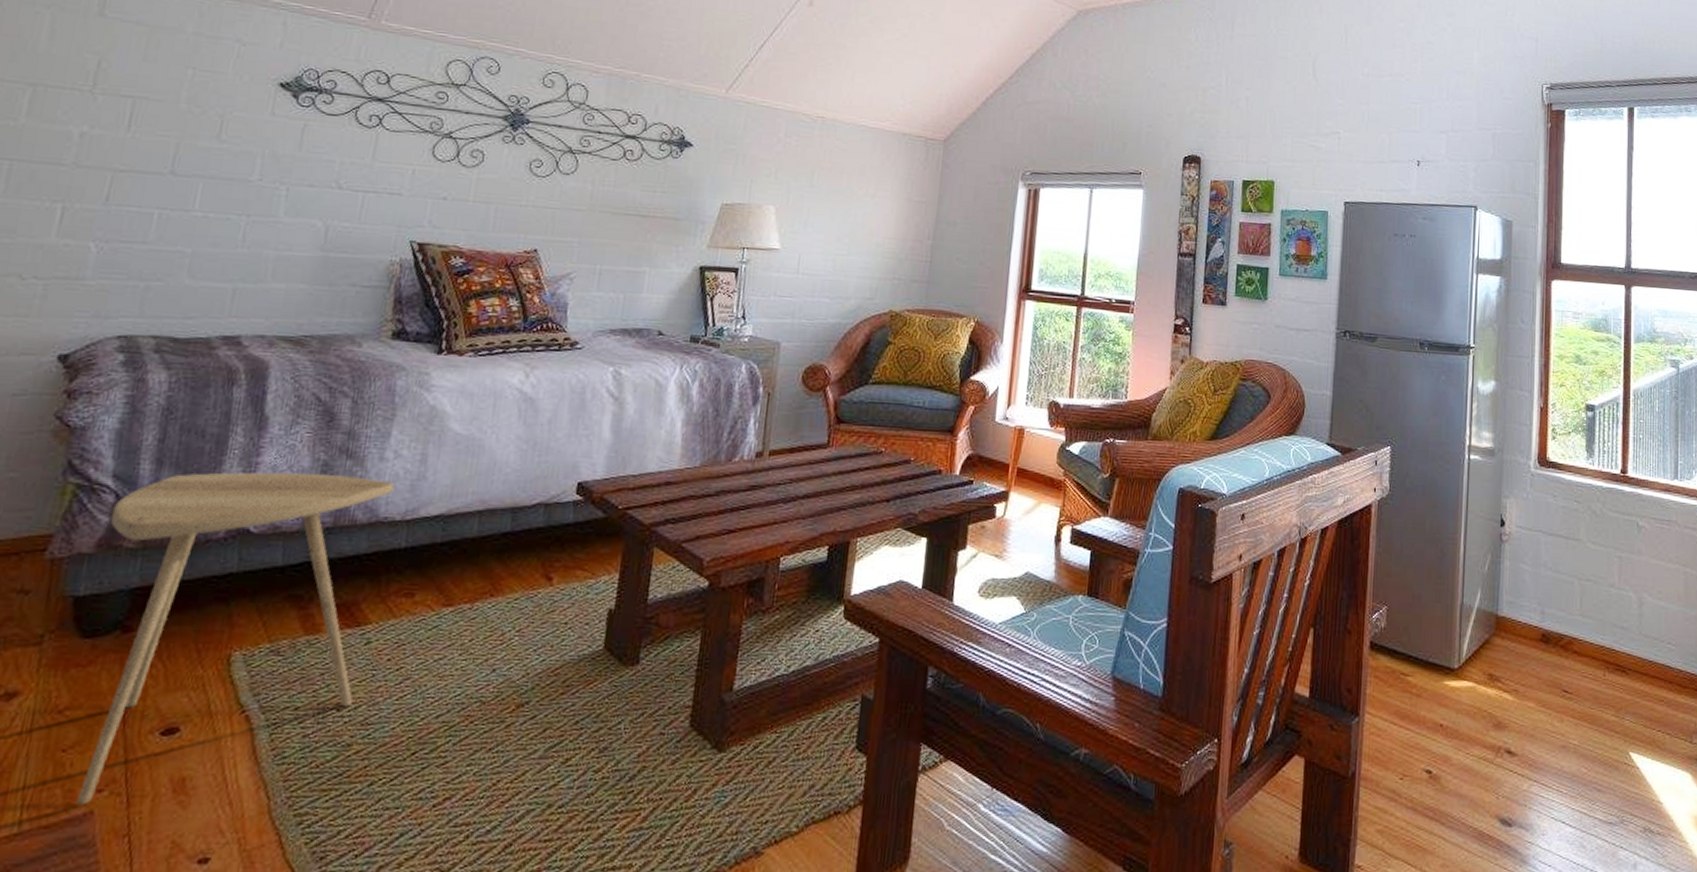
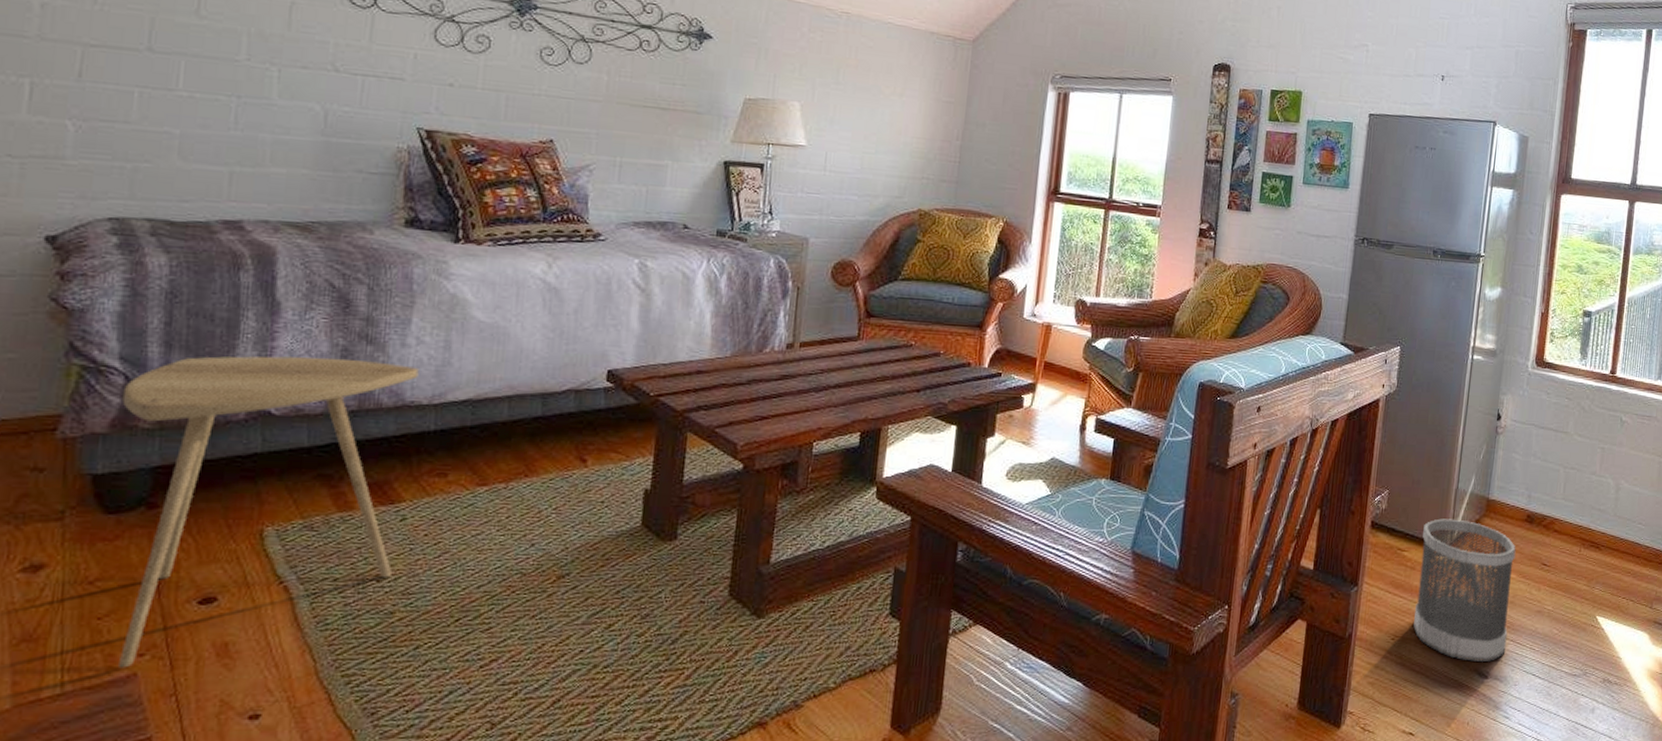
wastebasket: none [1424,638,1532,806] -> present [1413,518,1516,661]

